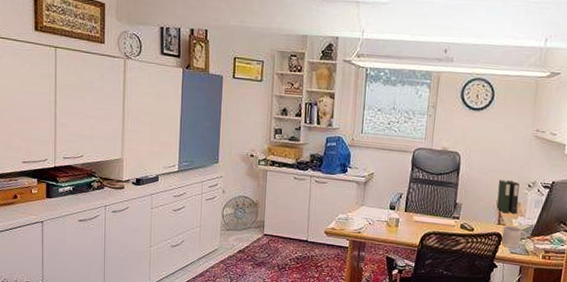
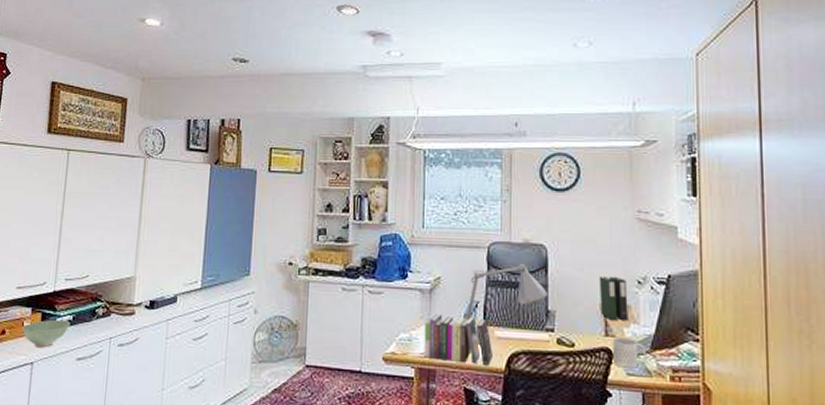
bowl: none [31,189,71,211] -> present [22,319,70,348]
books: none [357,201,411,242] -> present [424,314,493,366]
desk lamp: none [391,166,458,226] -> present [465,263,549,345]

